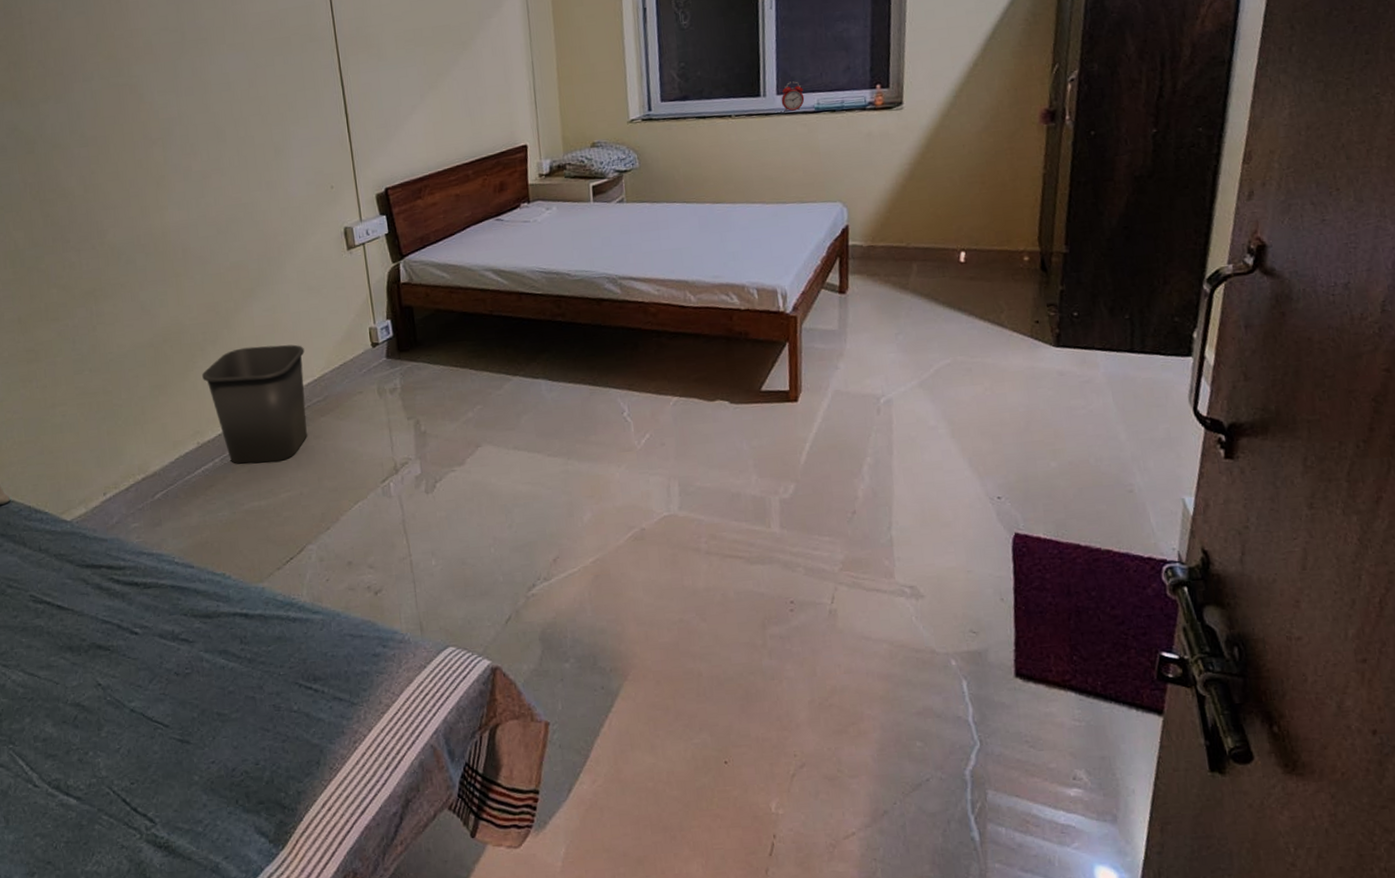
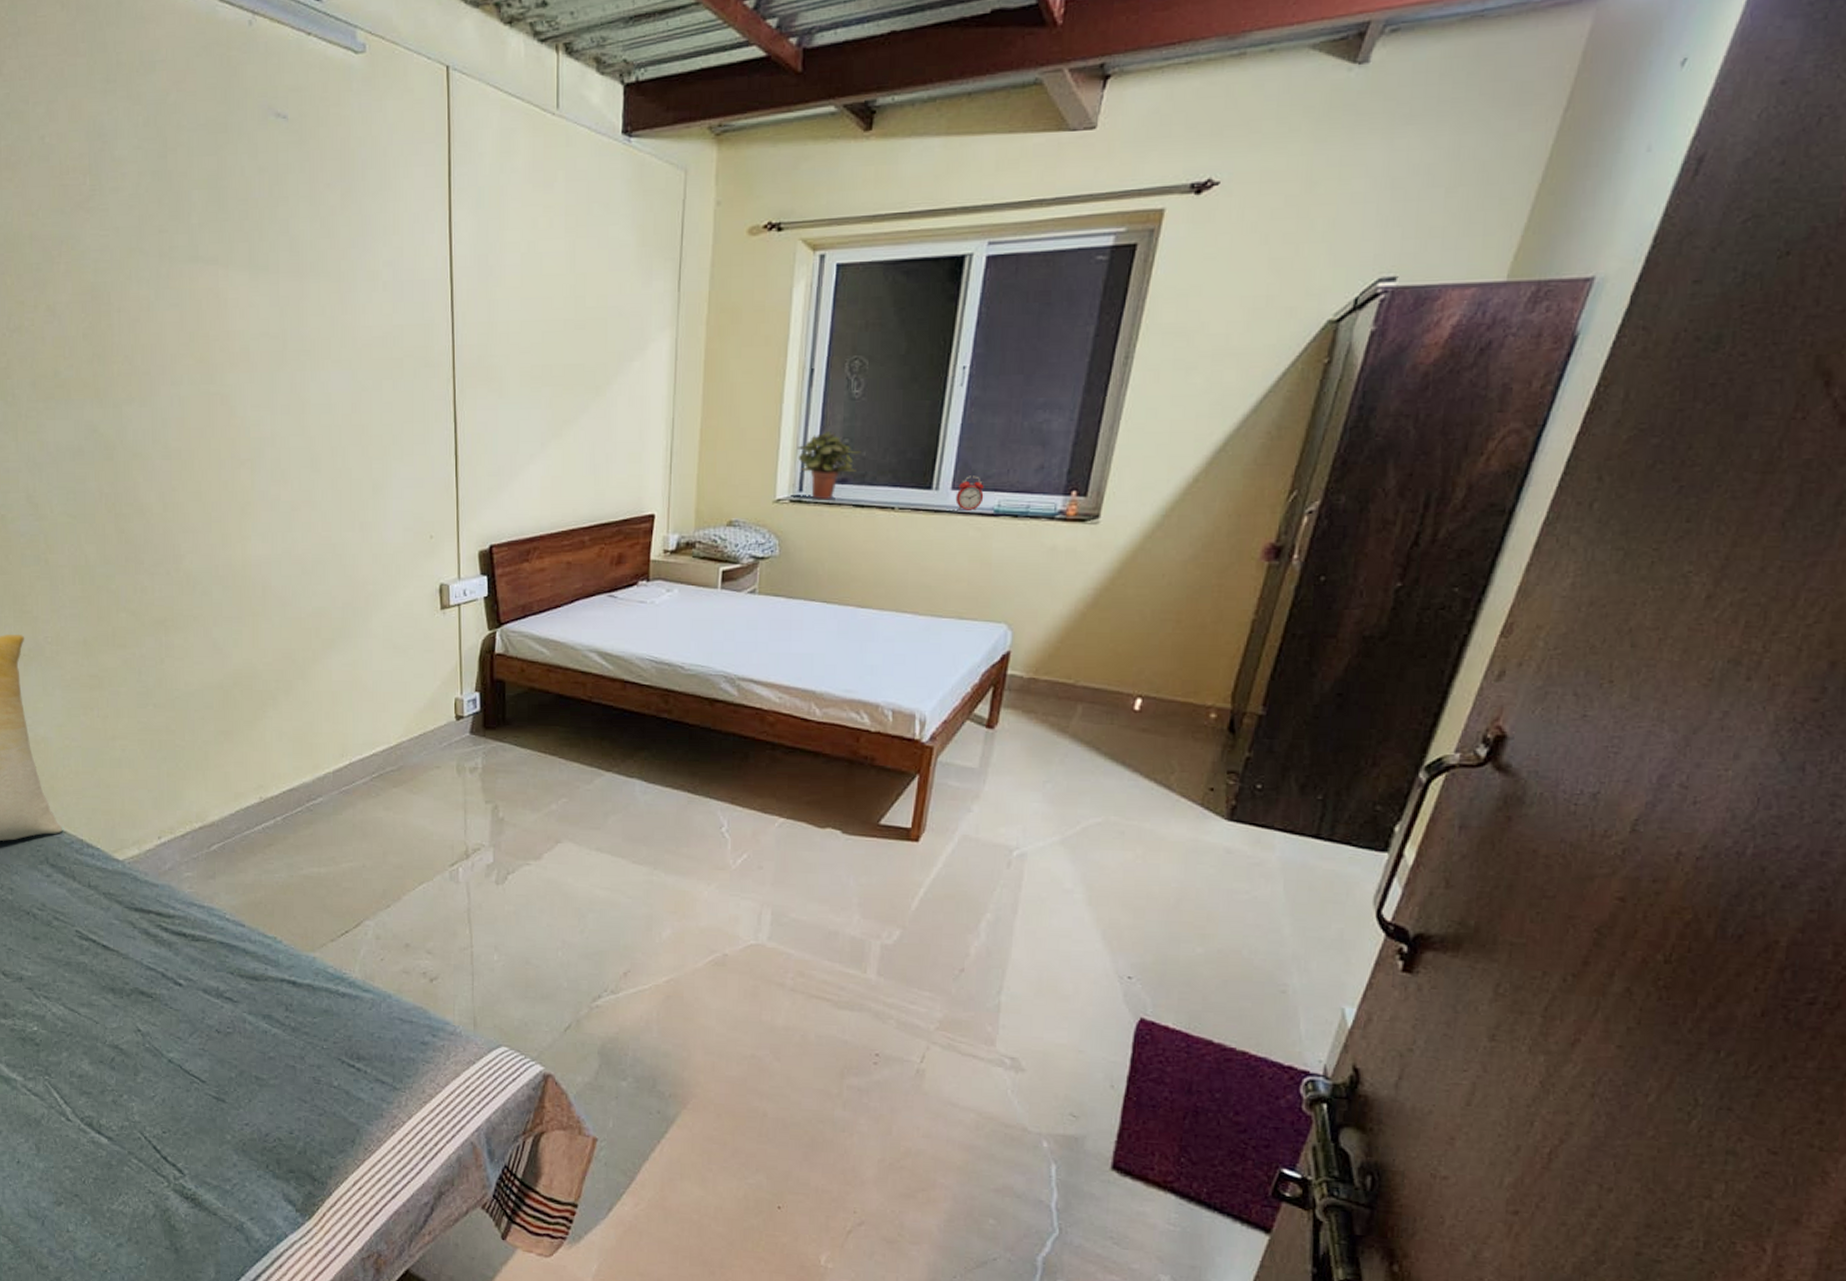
waste bin: present [202,344,307,464] -> none [271,702,383,830]
potted plant: none [642,58,696,116] -> present [797,432,861,499]

